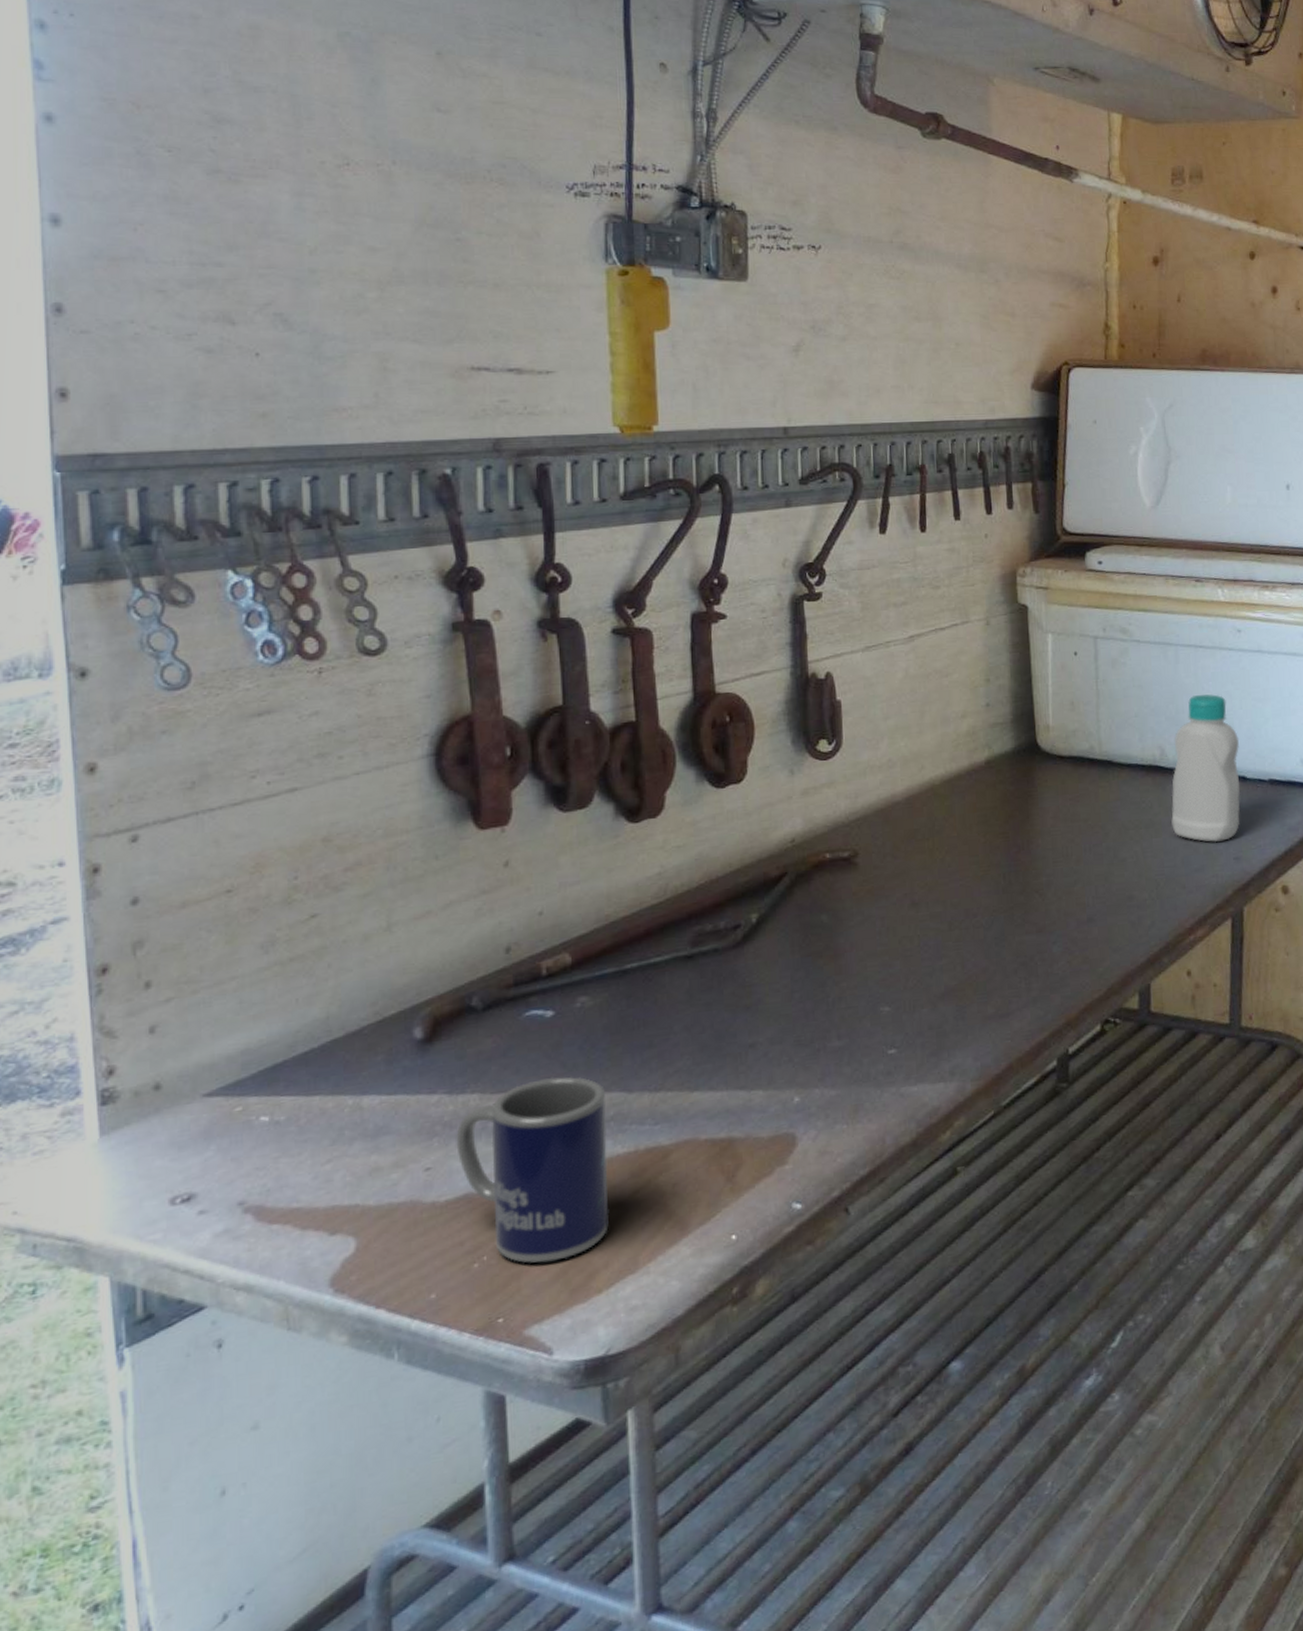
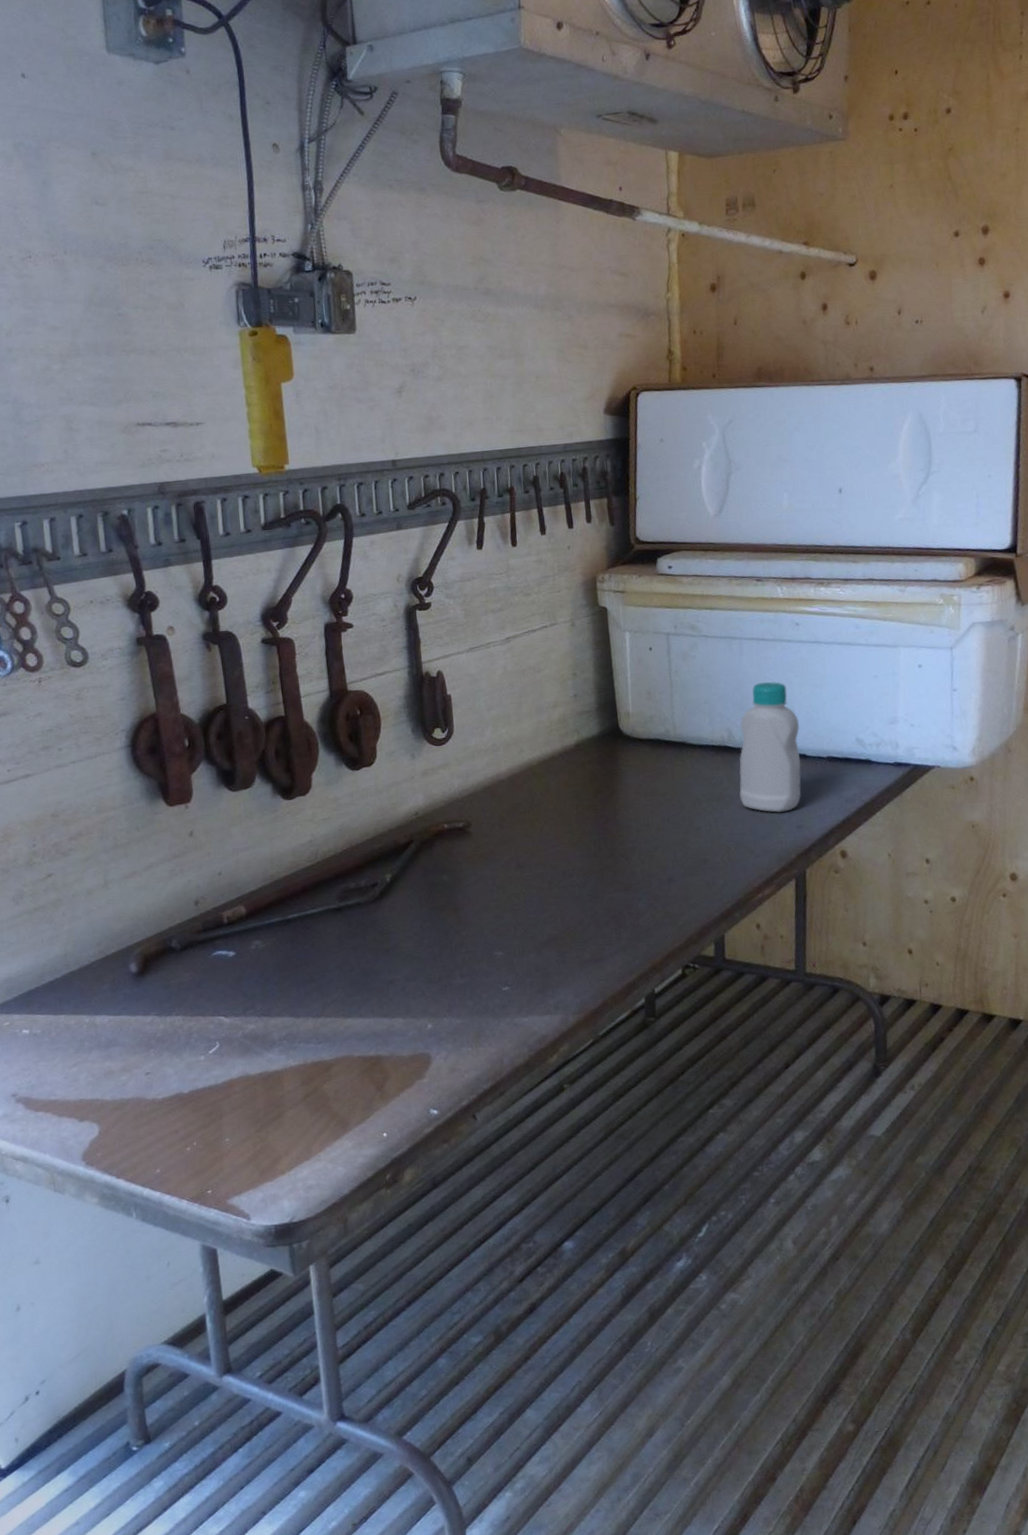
mug: present [456,1076,610,1264] -> none [167,1003,287,1149]

